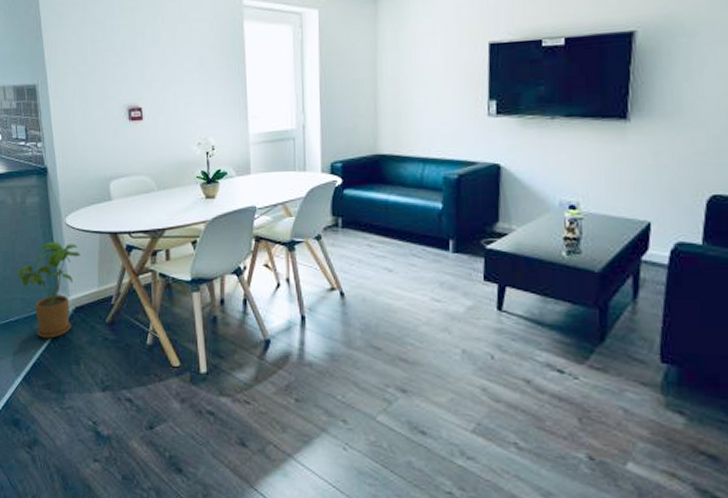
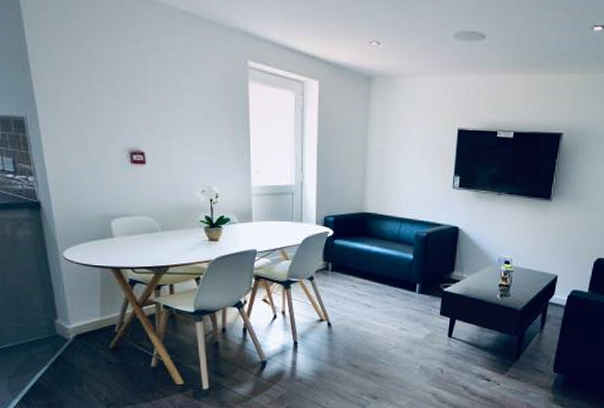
house plant: present [18,241,82,339] -> none [10,273,82,363]

